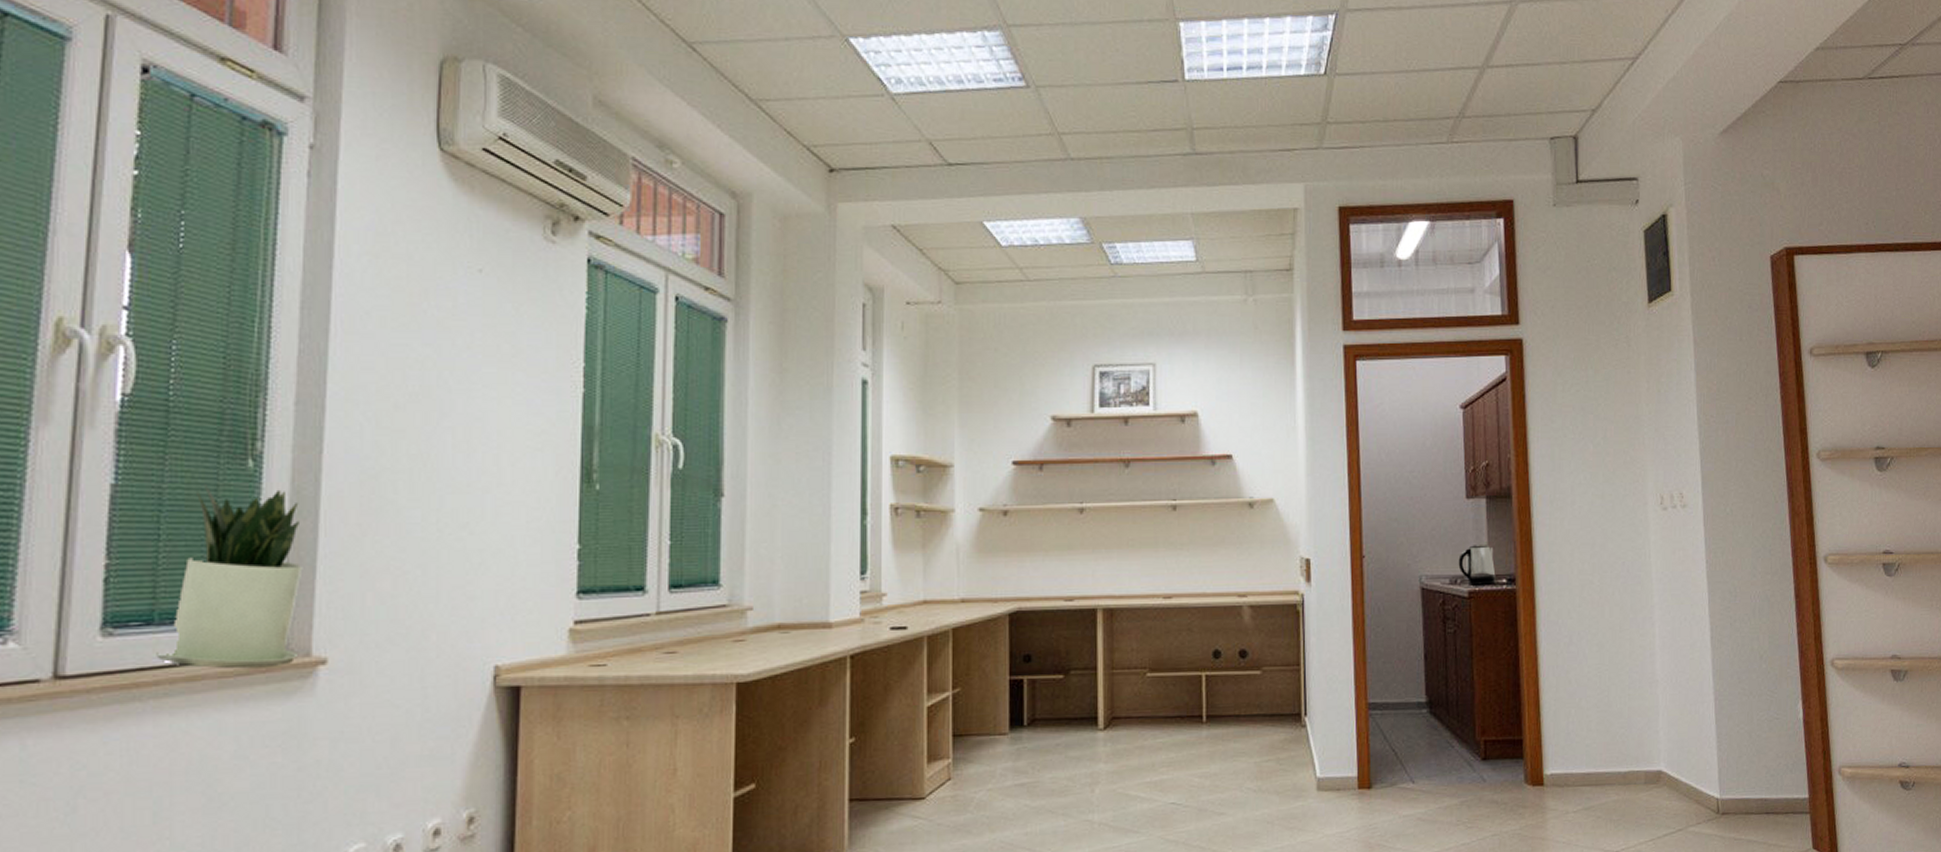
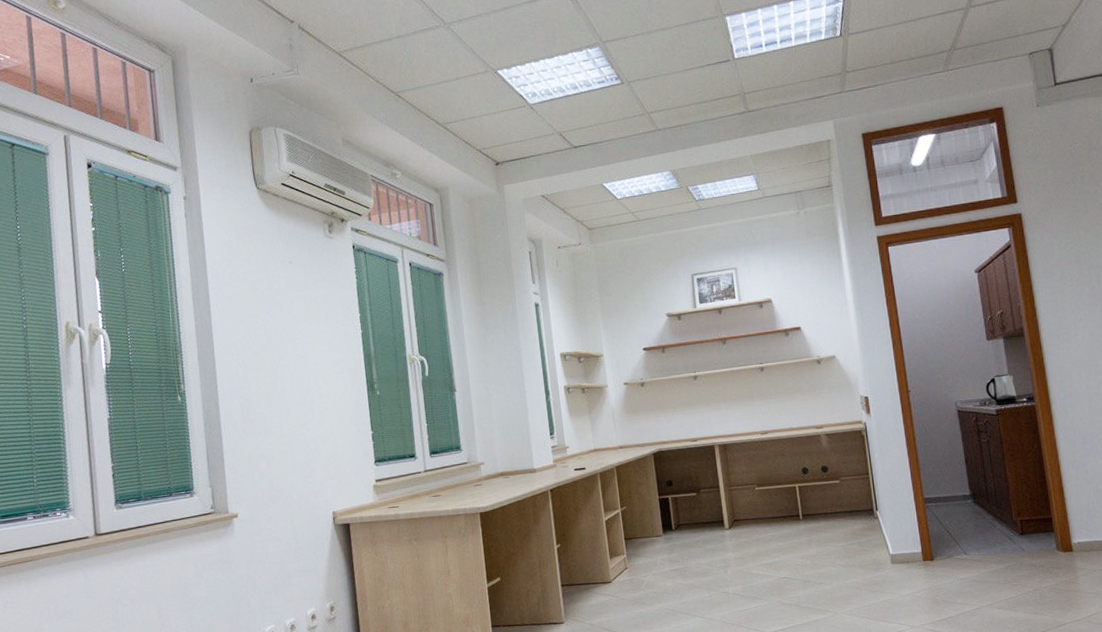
planter: present [156,485,303,669] -> none [146,413,222,524]

